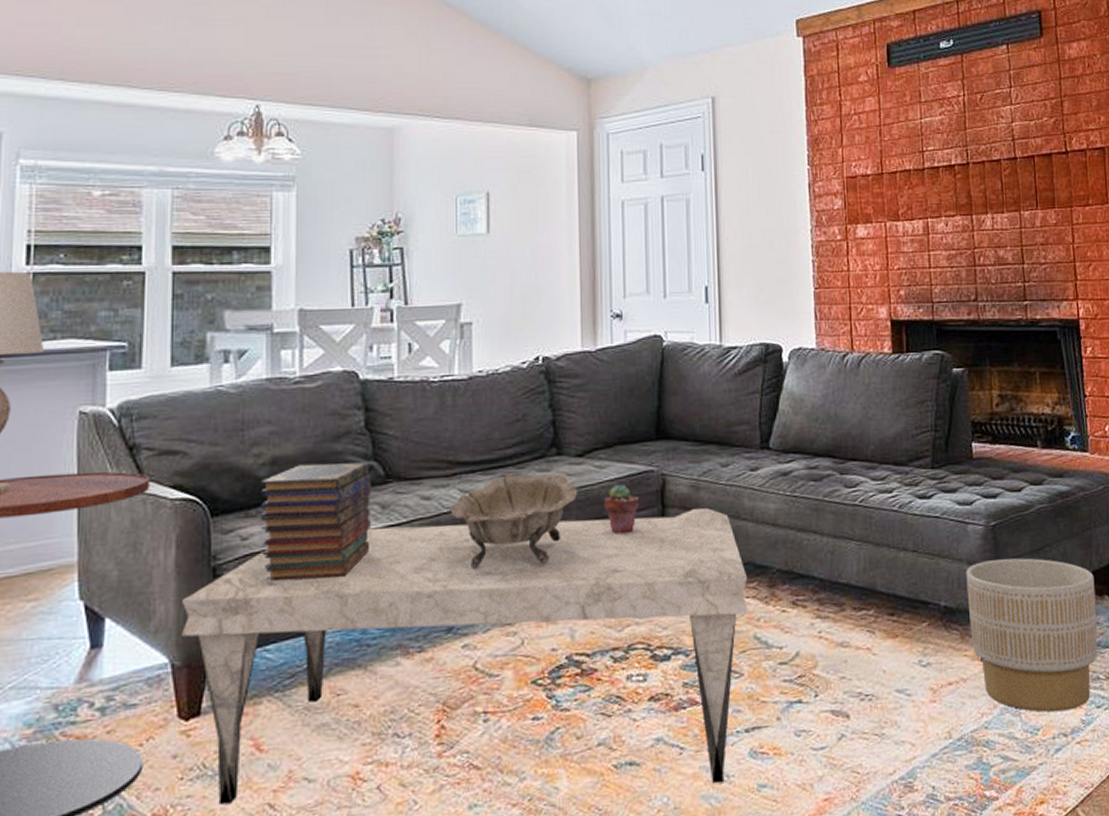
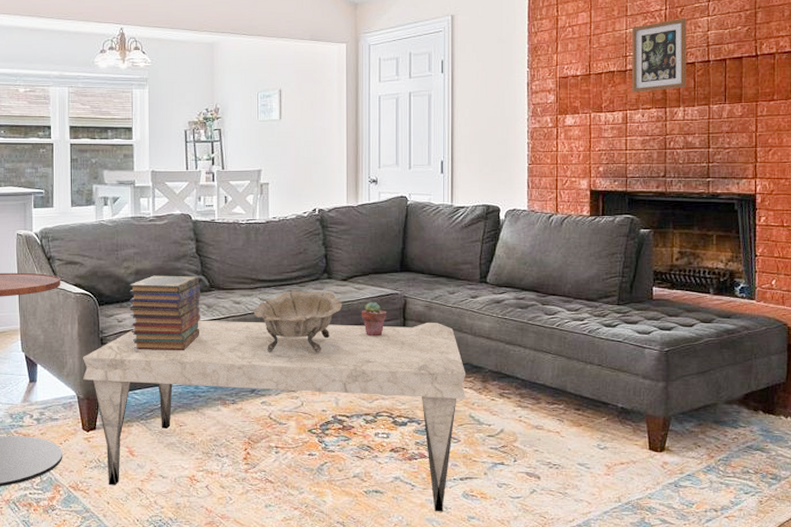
picture frame: none [928,106,993,196] -> present [632,18,686,93]
planter: present [966,558,1098,713] -> none [641,377,751,493]

